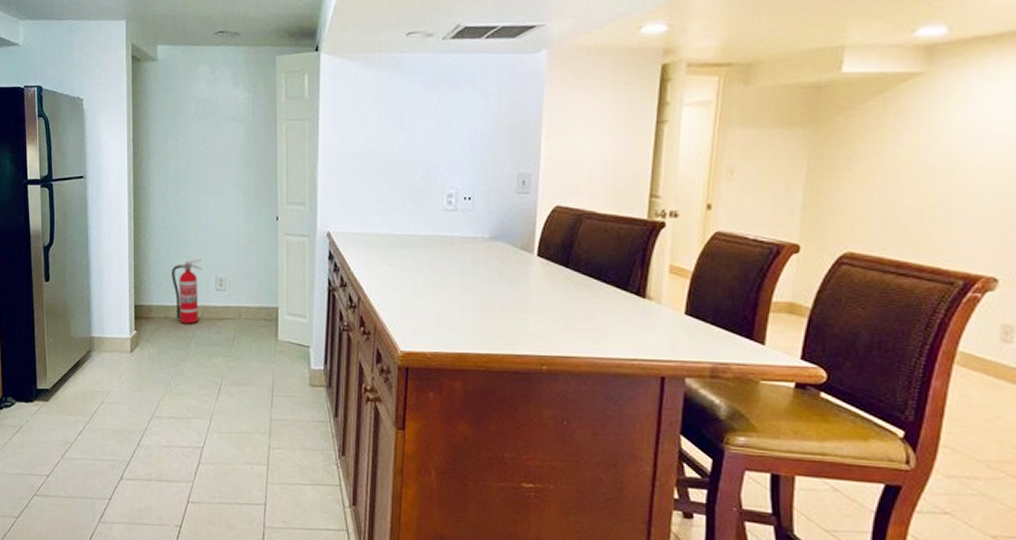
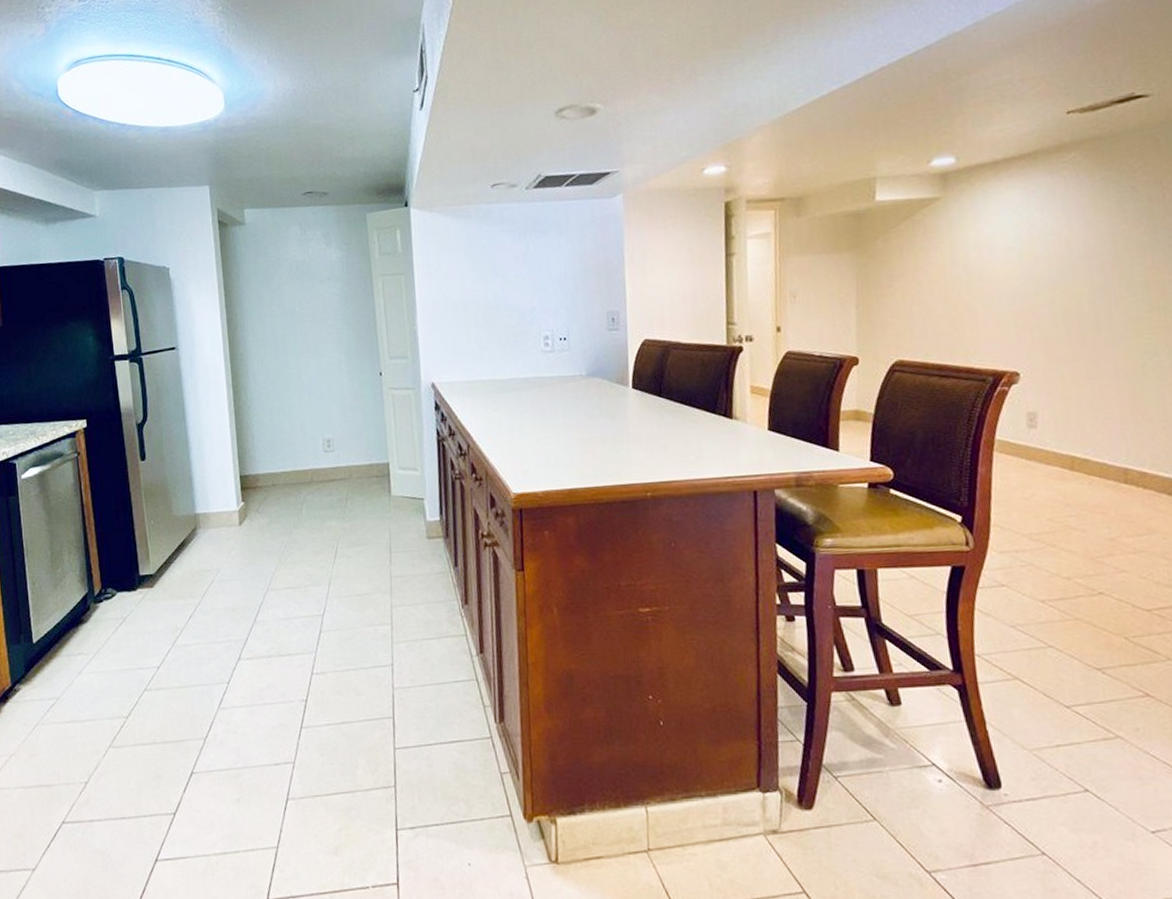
fire extinguisher: present [171,259,203,324] -> none [276,422,309,490]

